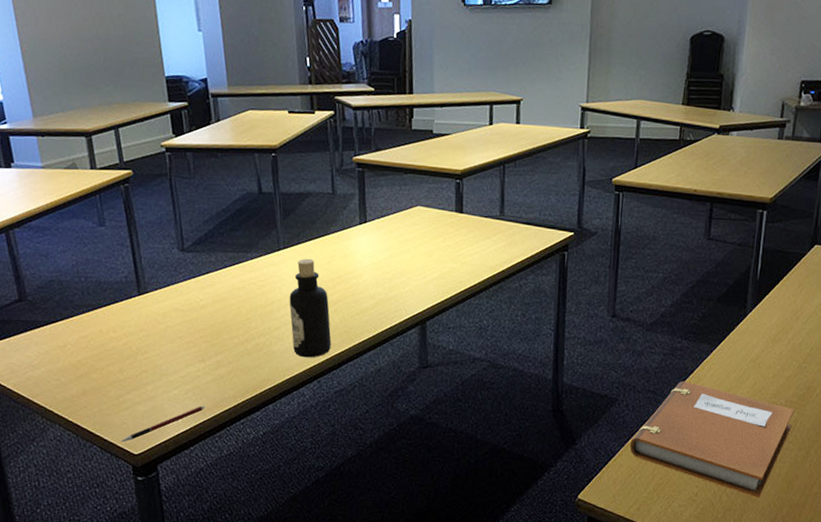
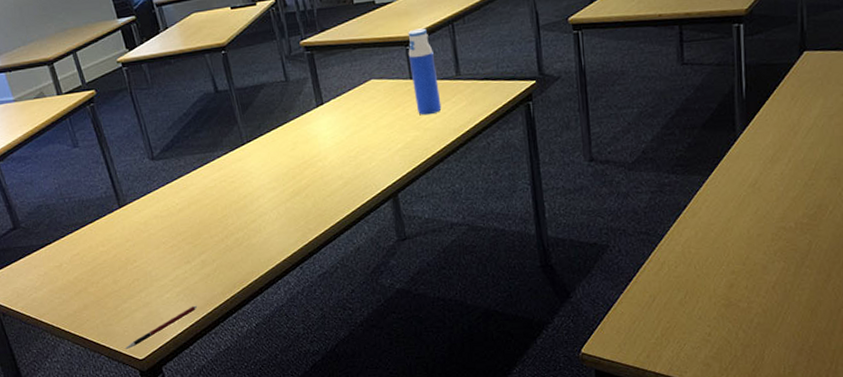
bottle: present [289,258,332,358] -> none [260,148,308,246]
water bottle: none [457,164,482,250] -> present [408,28,442,115]
notebook: present [630,381,795,498] -> none [629,217,807,330]

